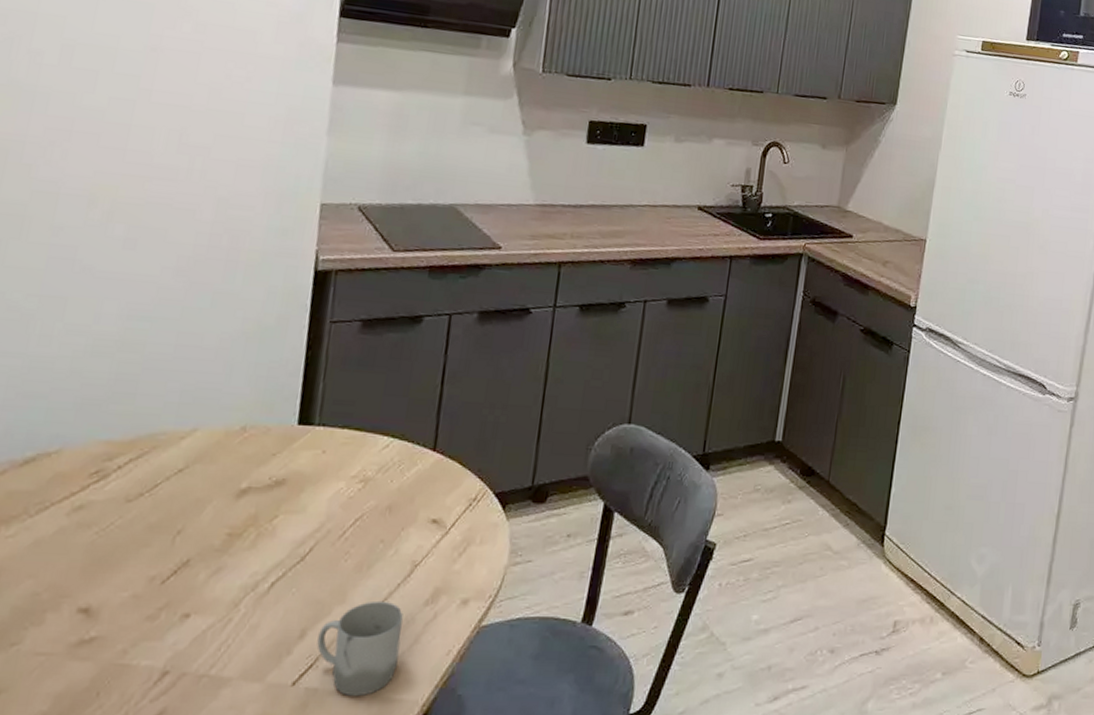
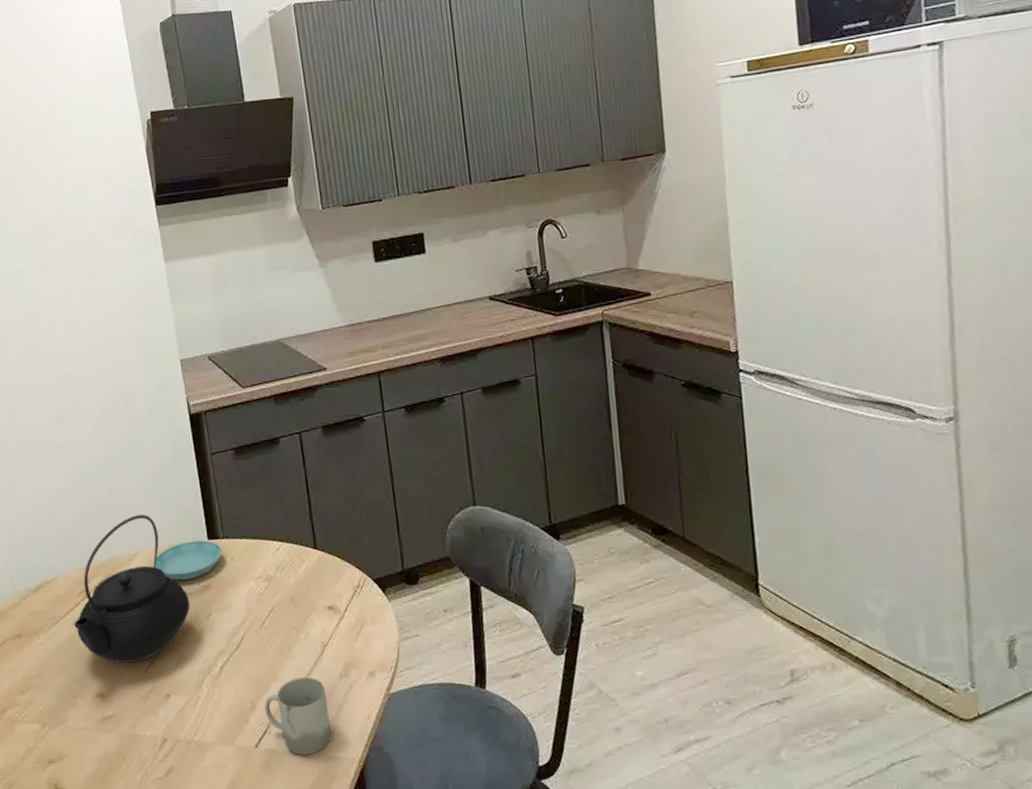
teapot: none [71,382,252,570] -> present [74,514,190,663]
saucer: none [214,423,315,471] -> present [154,540,223,580]

